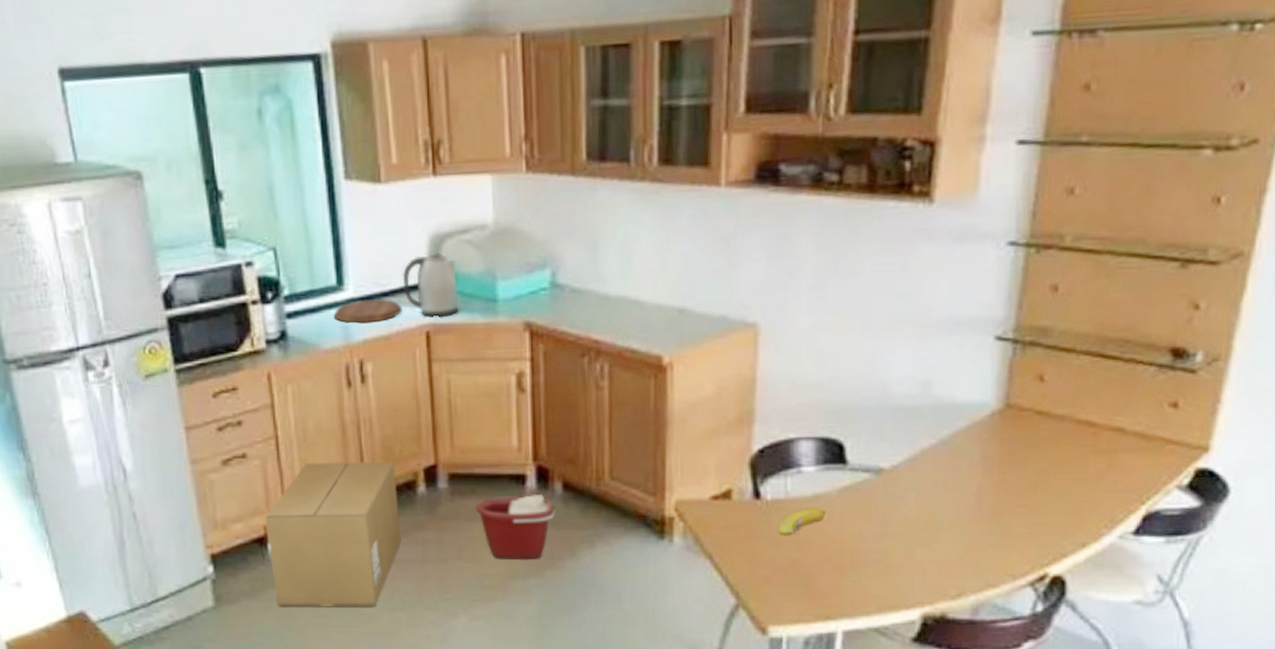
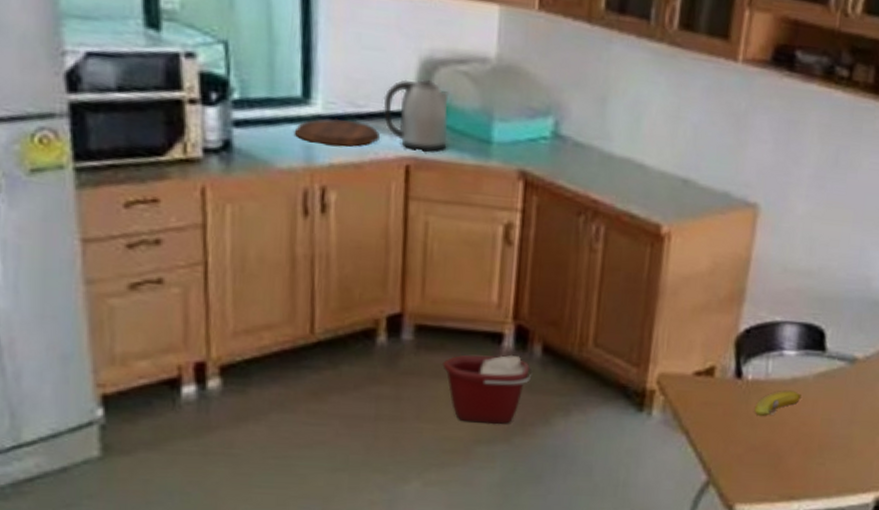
box: present [265,461,401,607] -> none [180,297,352,466]

